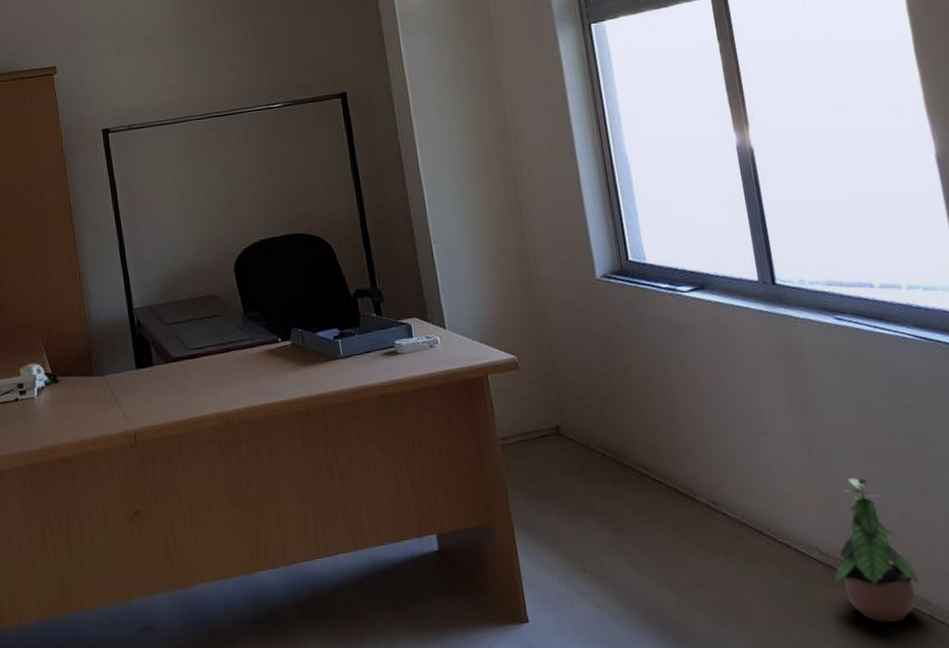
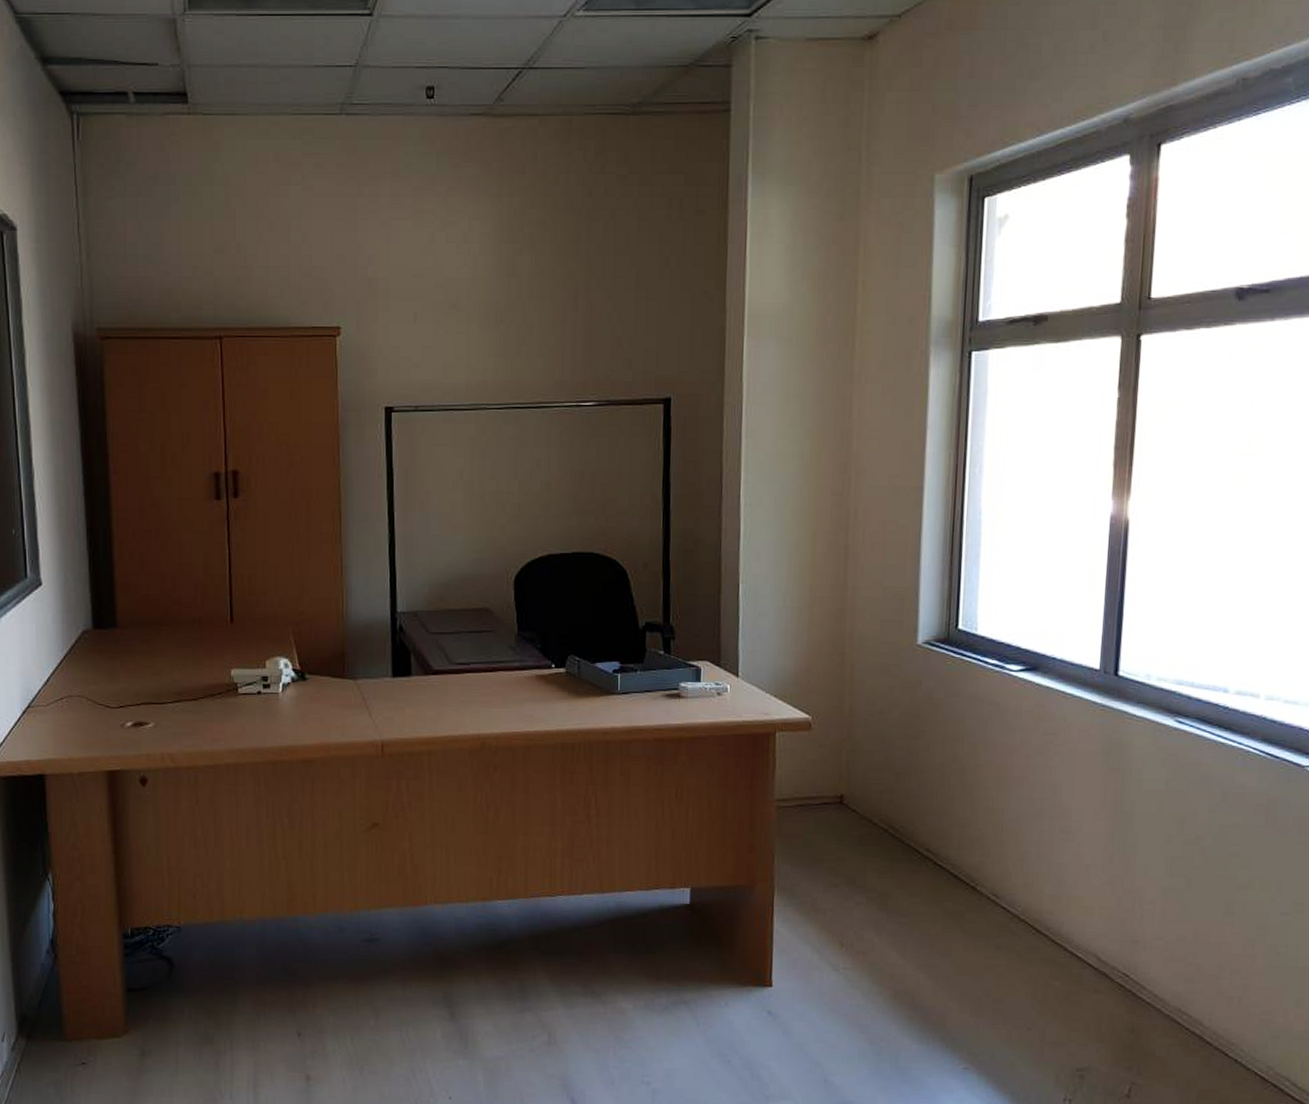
potted plant: present [834,477,922,623] -> none [1106,888,1199,1037]

